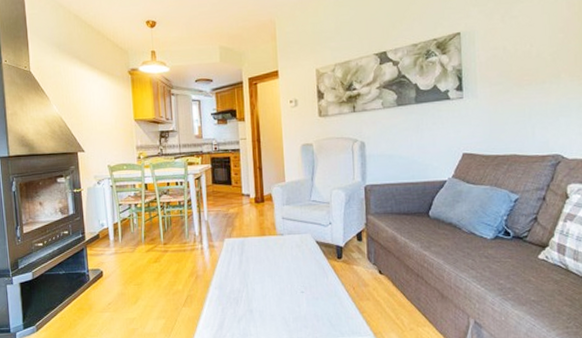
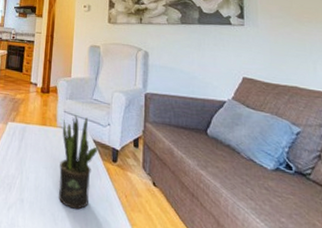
potted plant: none [282,220,322,309] -> present [59,115,98,210]

